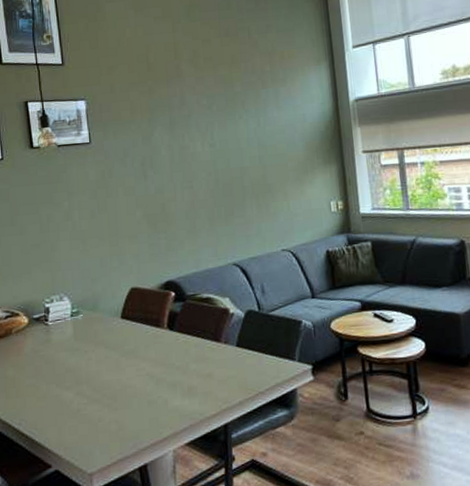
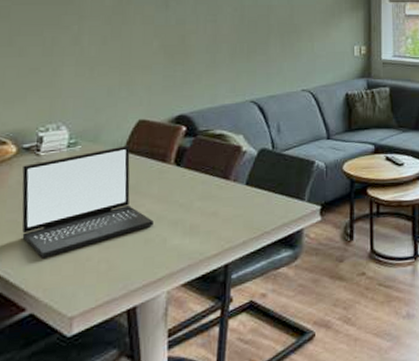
laptop: none [35,312,154,420] -> present [22,145,154,258]

